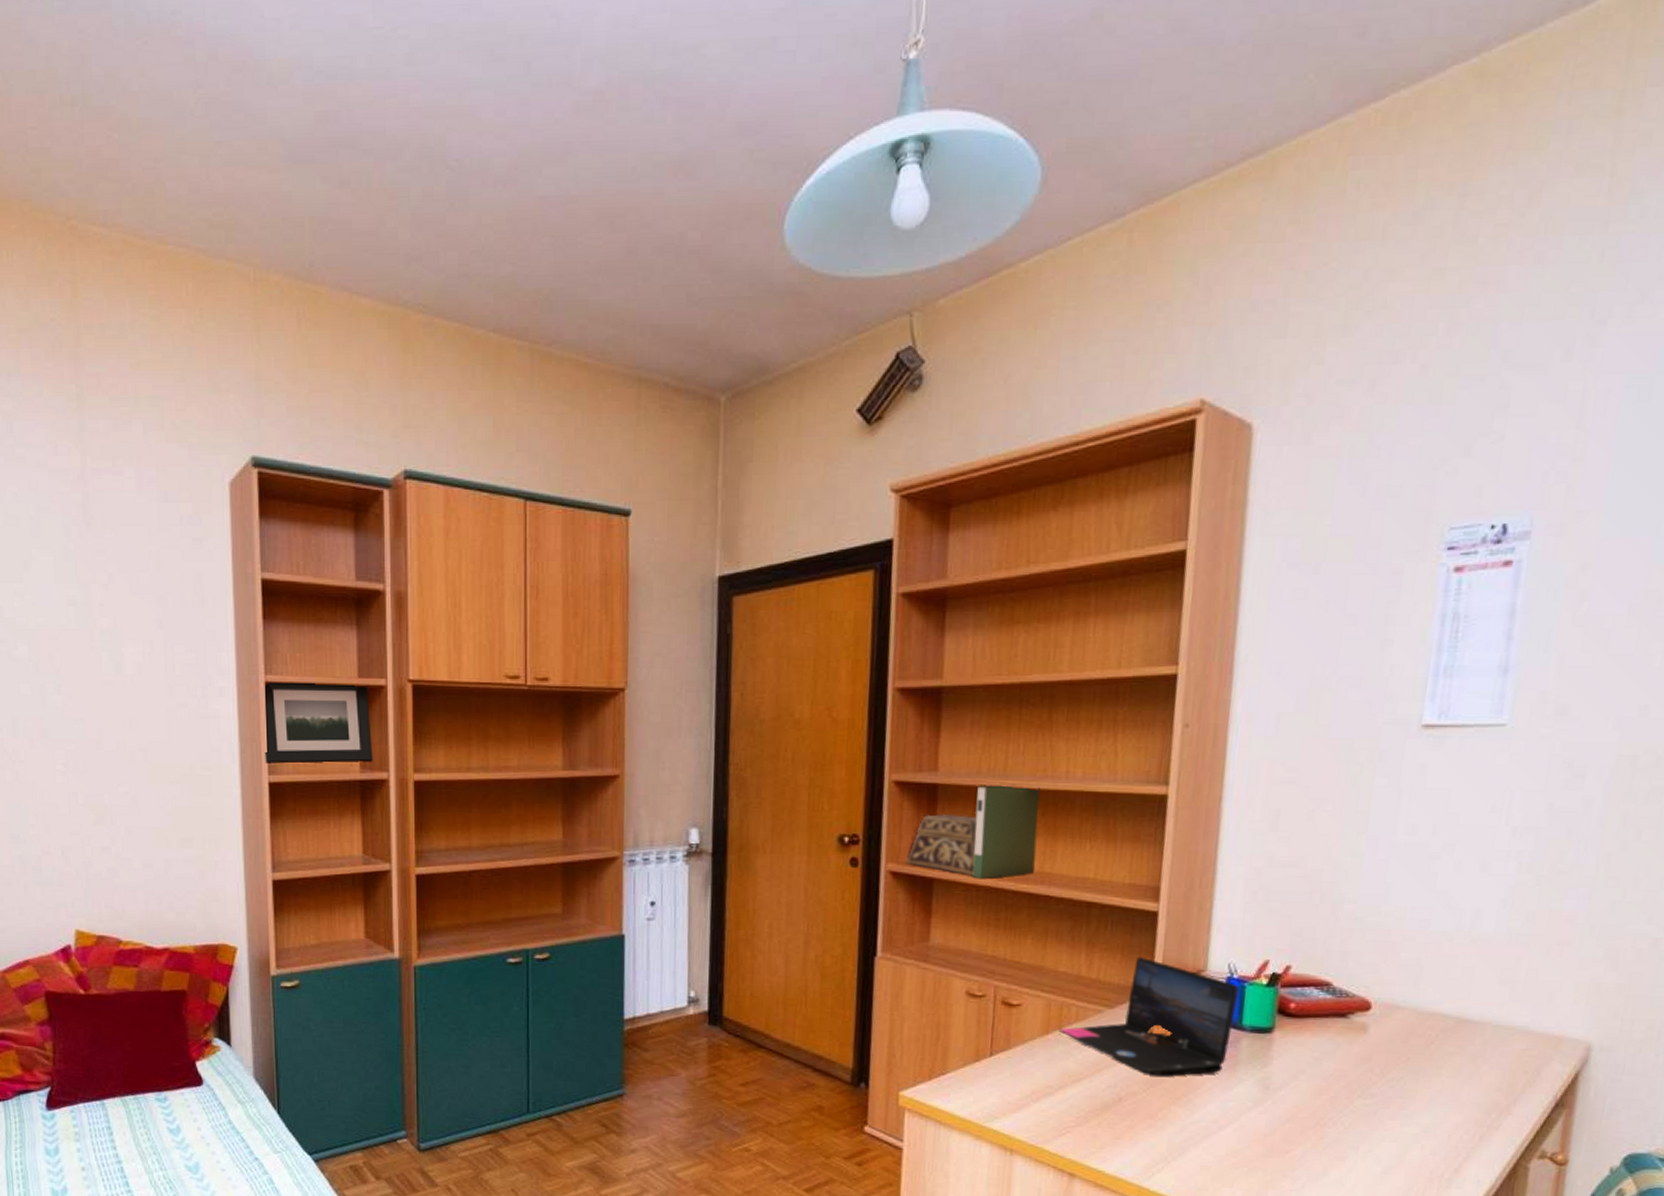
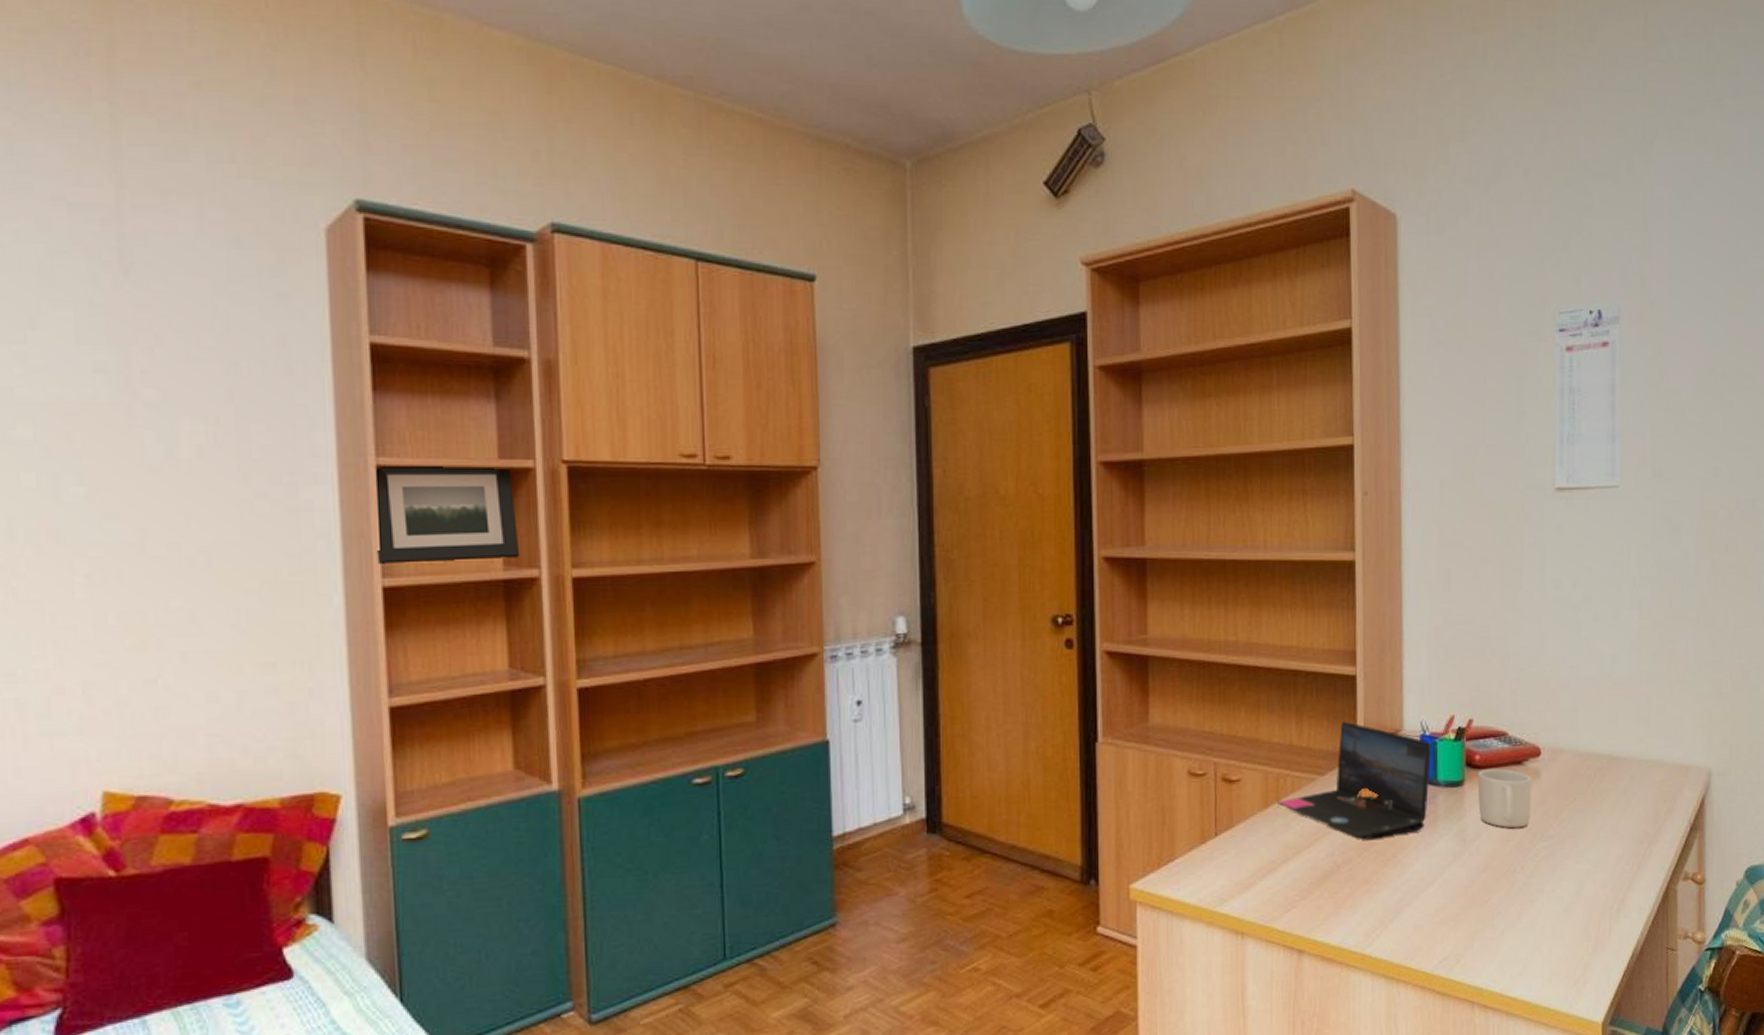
decorative box: present [905,813,977,876] -> none [1120,588,1187,652]
binder: present [972,784,1040,880] -> none [1183,555,1242,654]
mug: none [1288,1018,1357,1083] -> present [1477,768,1532,829]

